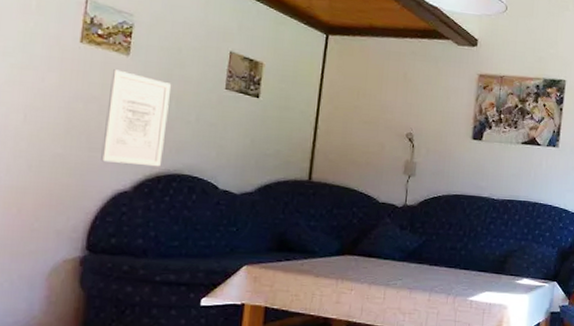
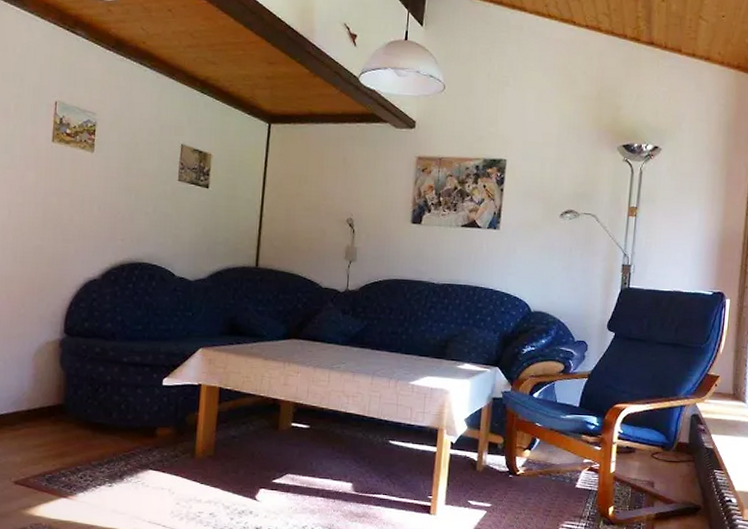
wall art: present [101,69,172,167] -> none [73,165,131,256]

